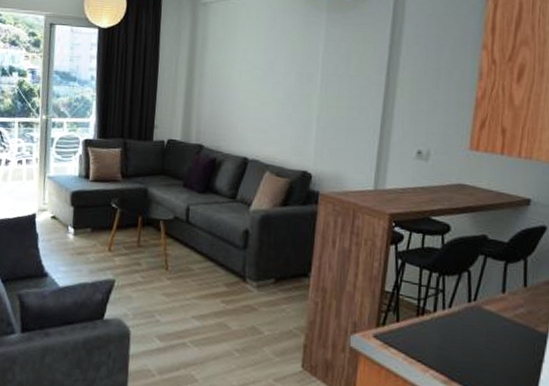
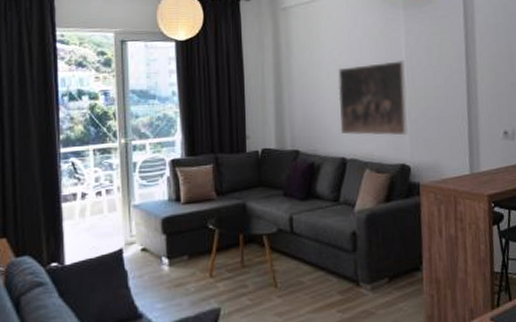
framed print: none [245,65,321,143] -> present [338,59,408,136]

